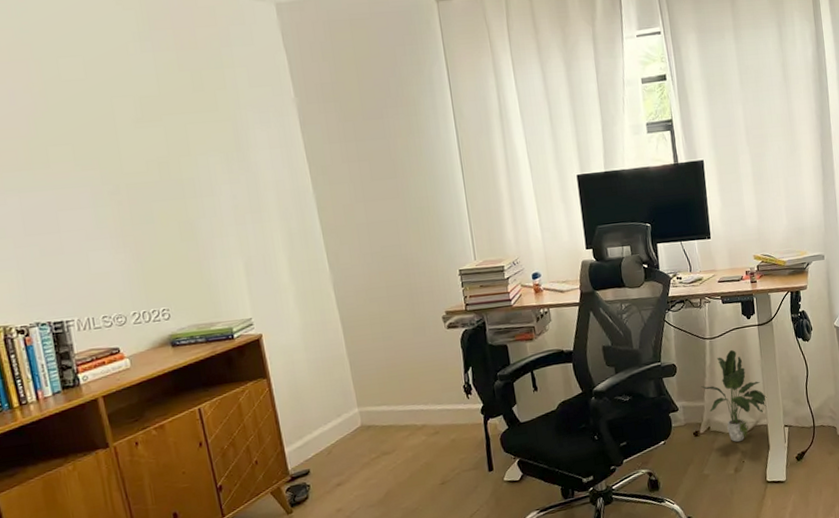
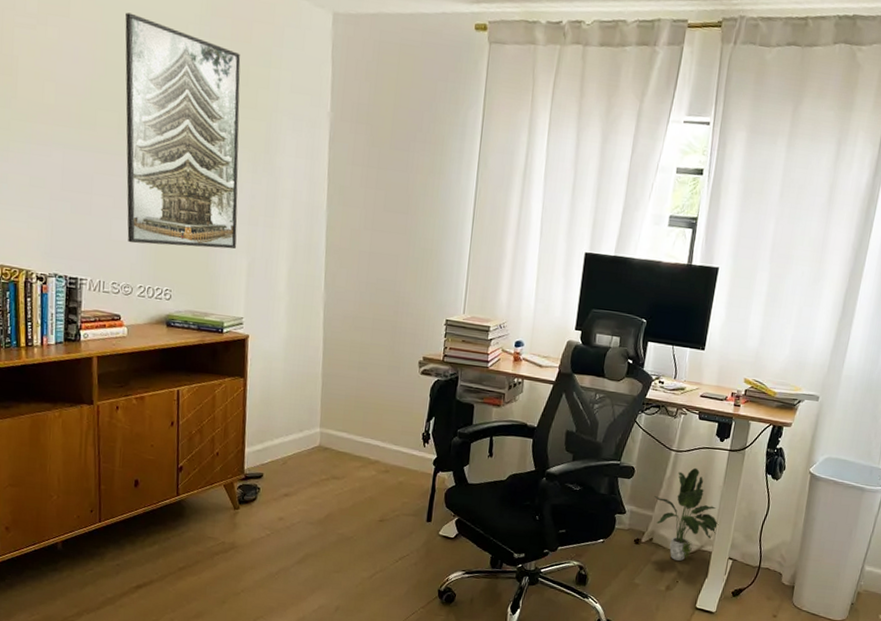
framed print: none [57,44,229,272] -> present [125,12,241,249]

